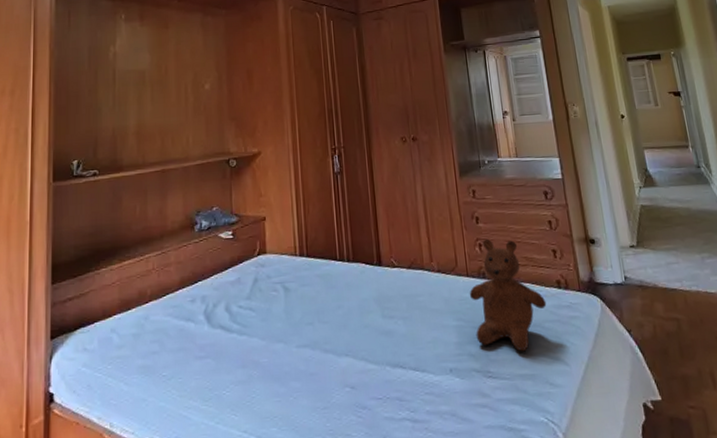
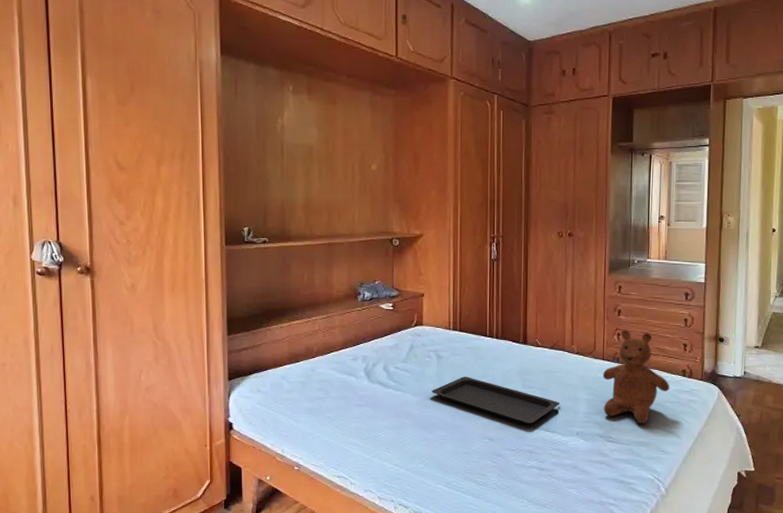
serving tray: none [280,310,427,364] -> present [431,377,560,424]

